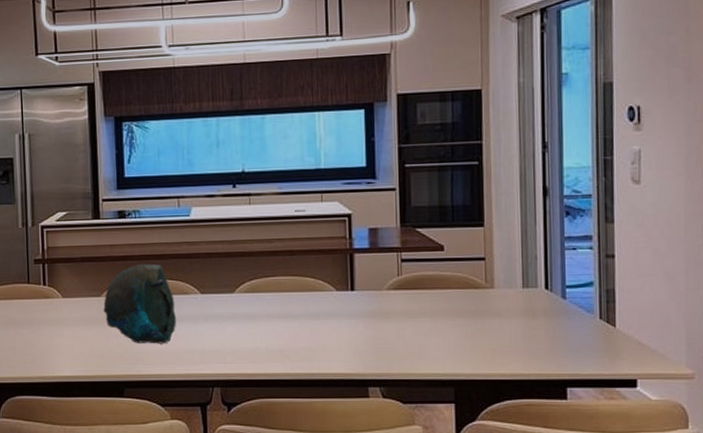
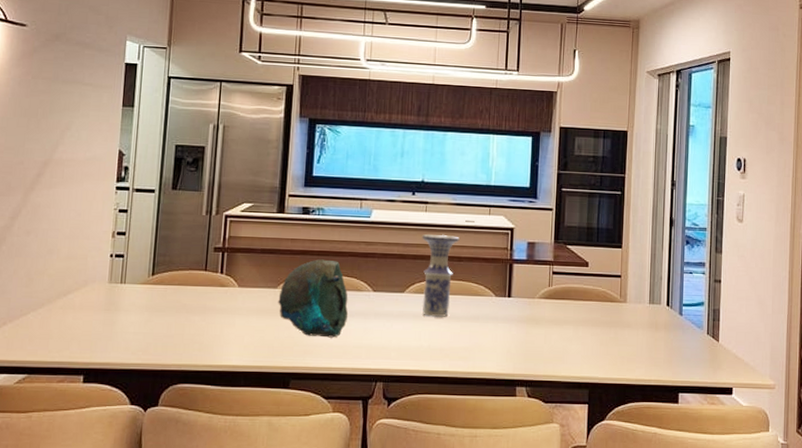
vase: none [248,228,290,317] -> present [422,233,460,317]

